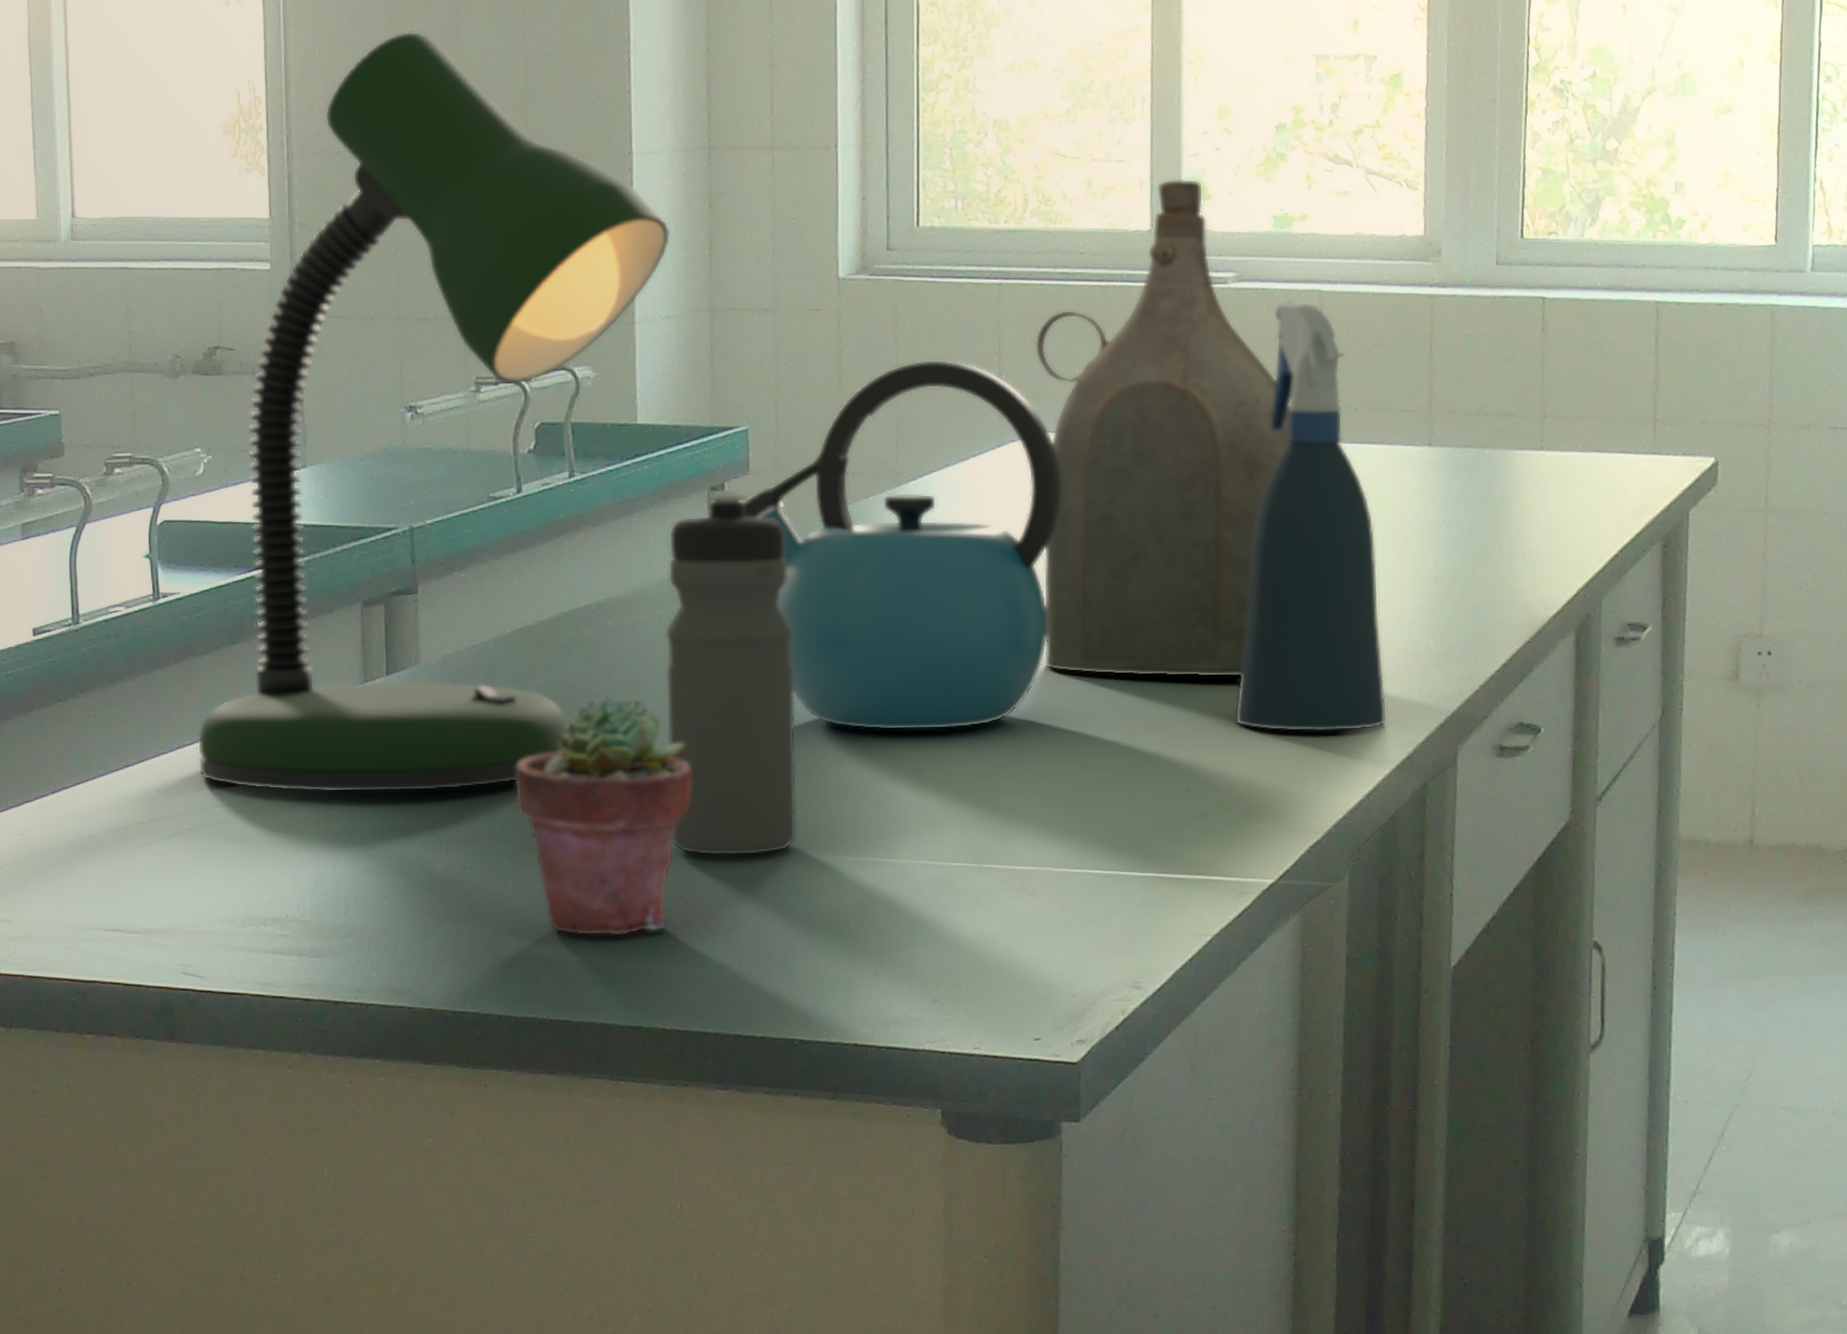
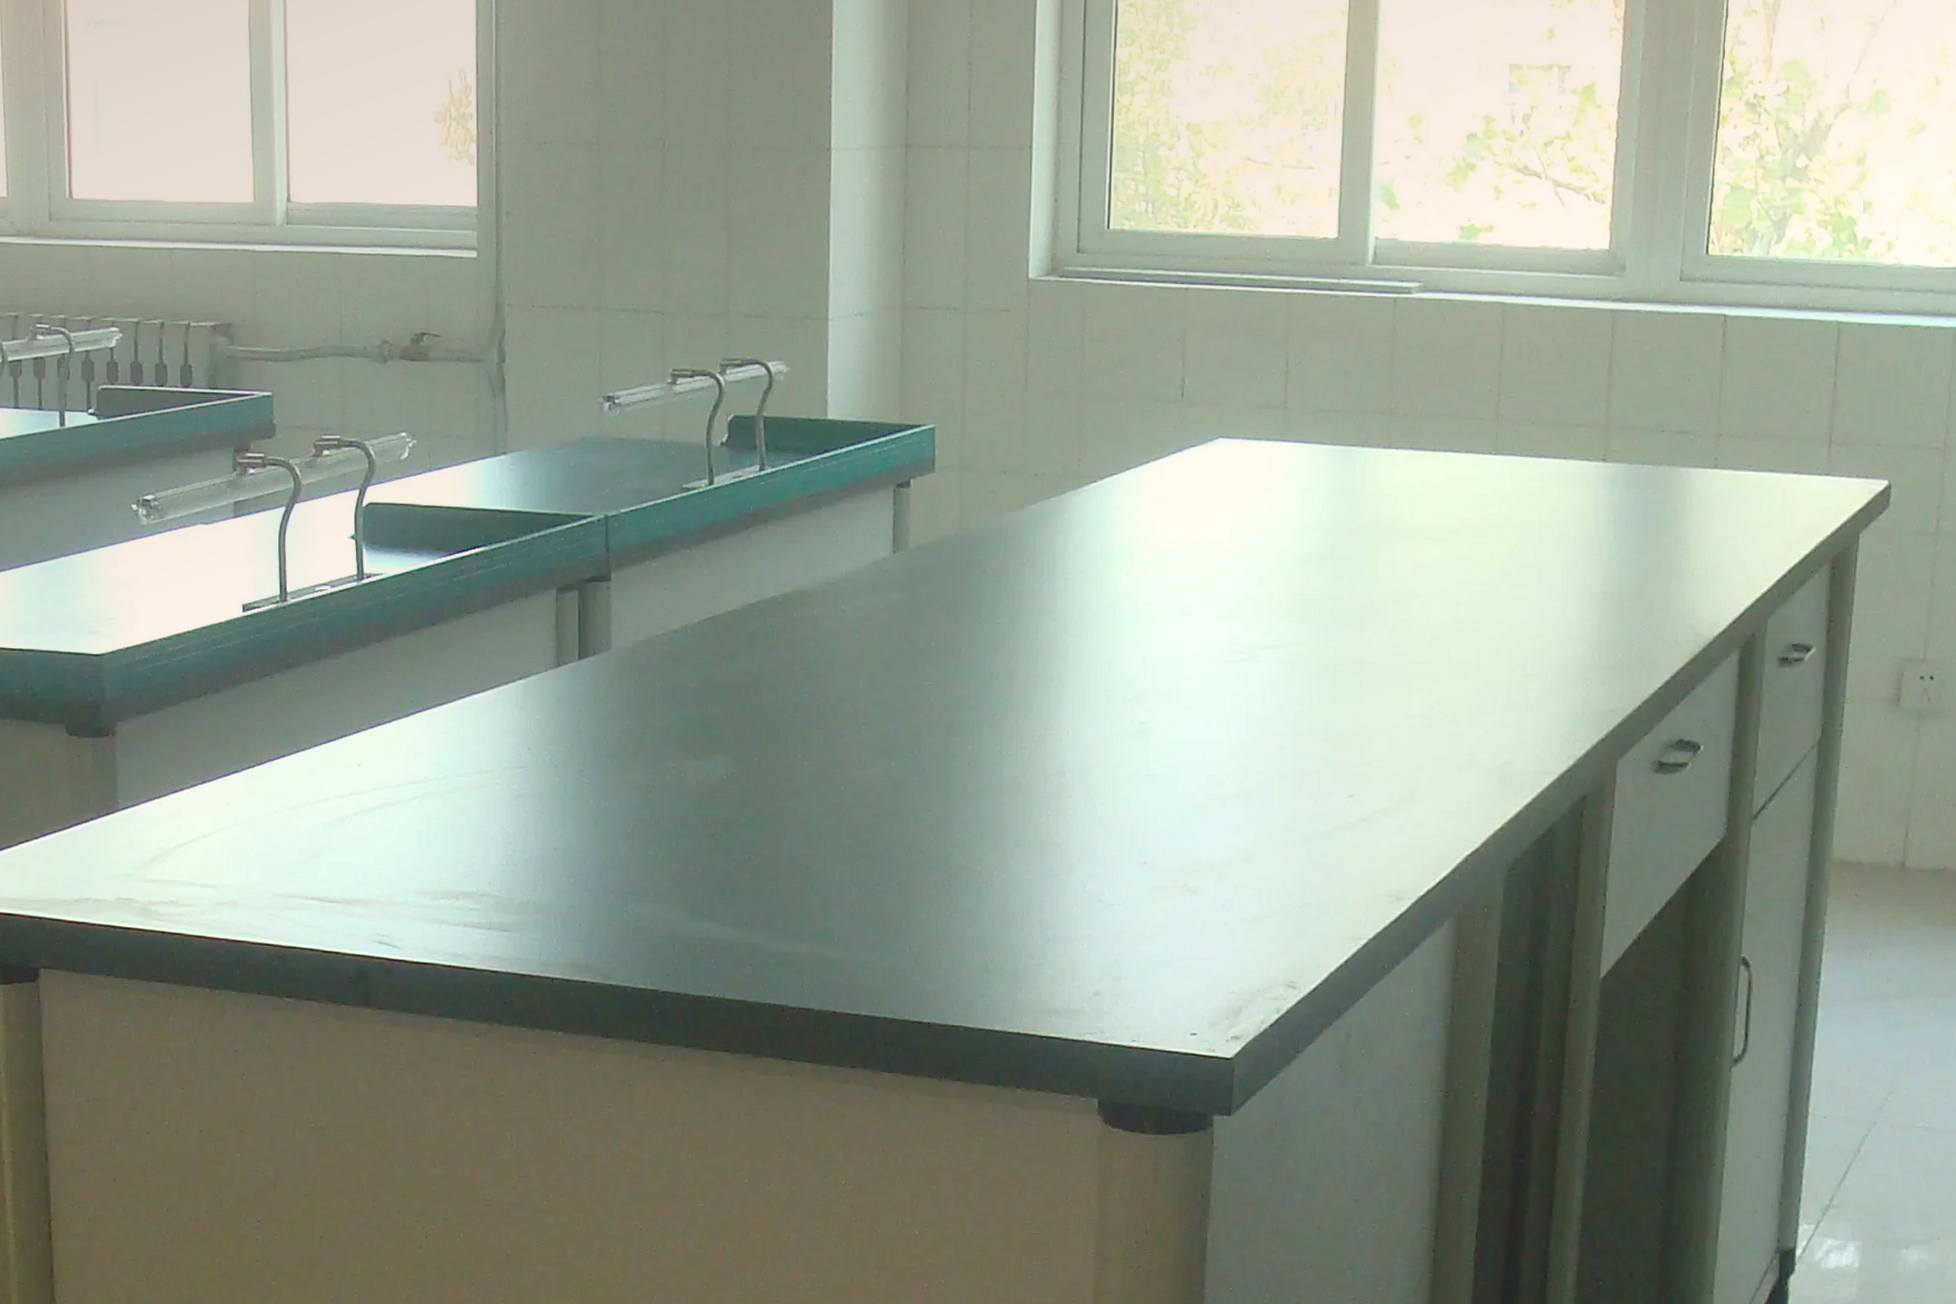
desk lamp: present [197,31,671,793] -> none [396,22,866,775]
potted succulent: present [514,695,693,936] -> none [698,685,870,920]
water bottle: present [665,490,798,857] -> none [846,488,972,847]
kettle: present [743,359,1062,731] -> none [927,362,1239,730]
flask: present [1035,178,1290,678] -> none [1214,187,1468,687]
spray bottle: present [1234,300,1388,733] -> none [1399,312,1550,743]

